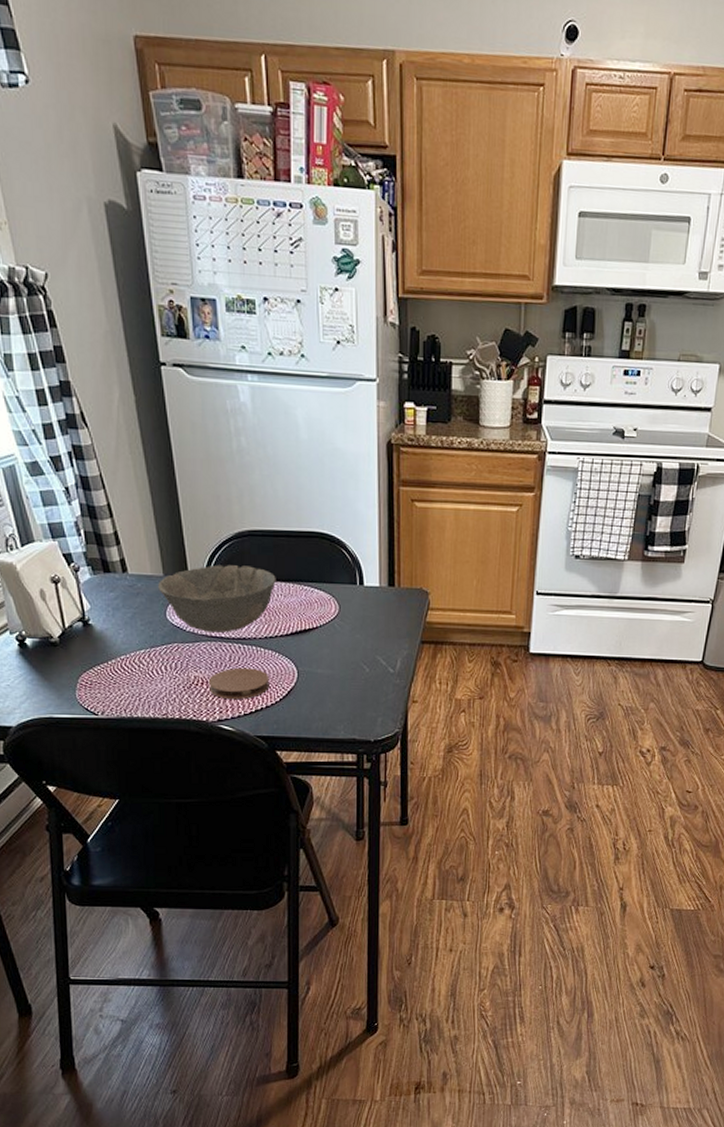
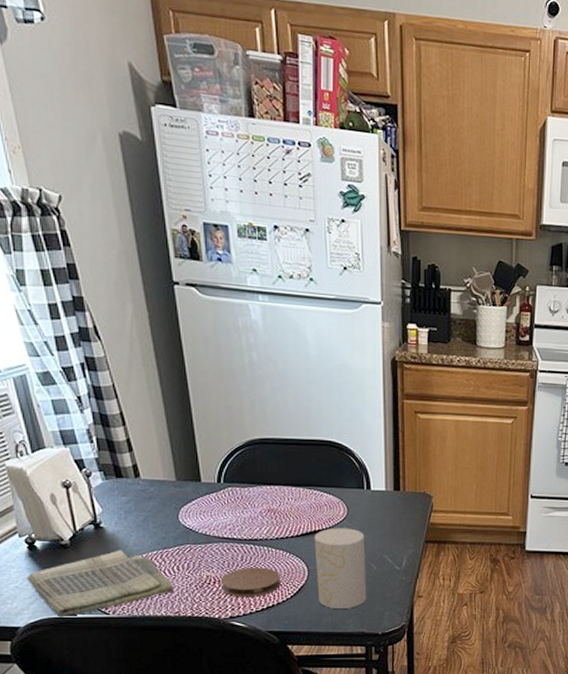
dish towel: none [18,648,161,717] -> present [27,550,173,617]
bowl: present [158,565,276,633] -> none [171,470,287,534]
cup: none [304,626,359,713] -> present [314,528,367,609]

